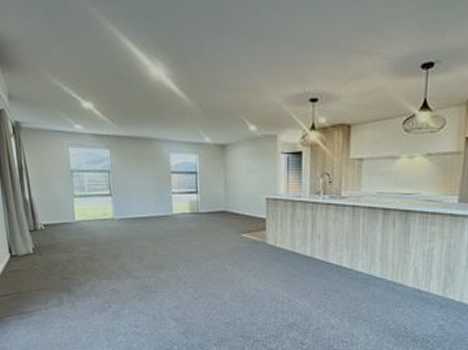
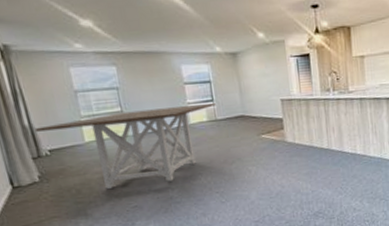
dining table: none [34,194,199,270] -> present [34,102,216,189]

